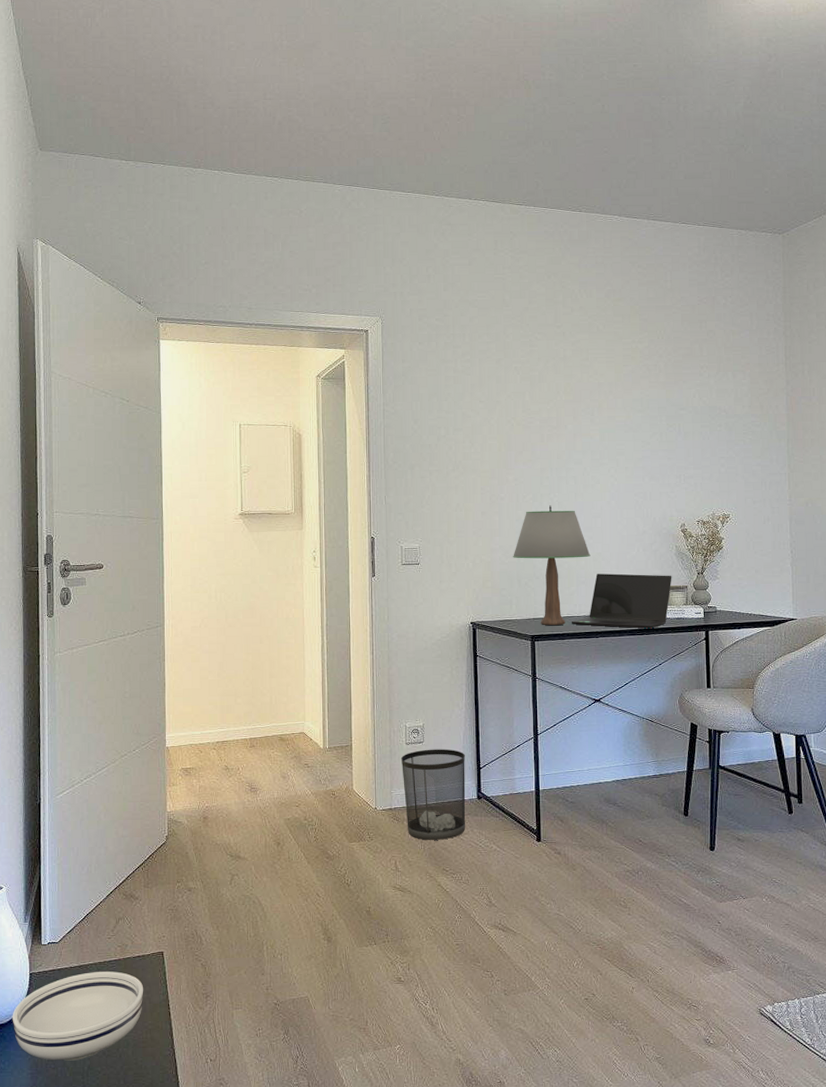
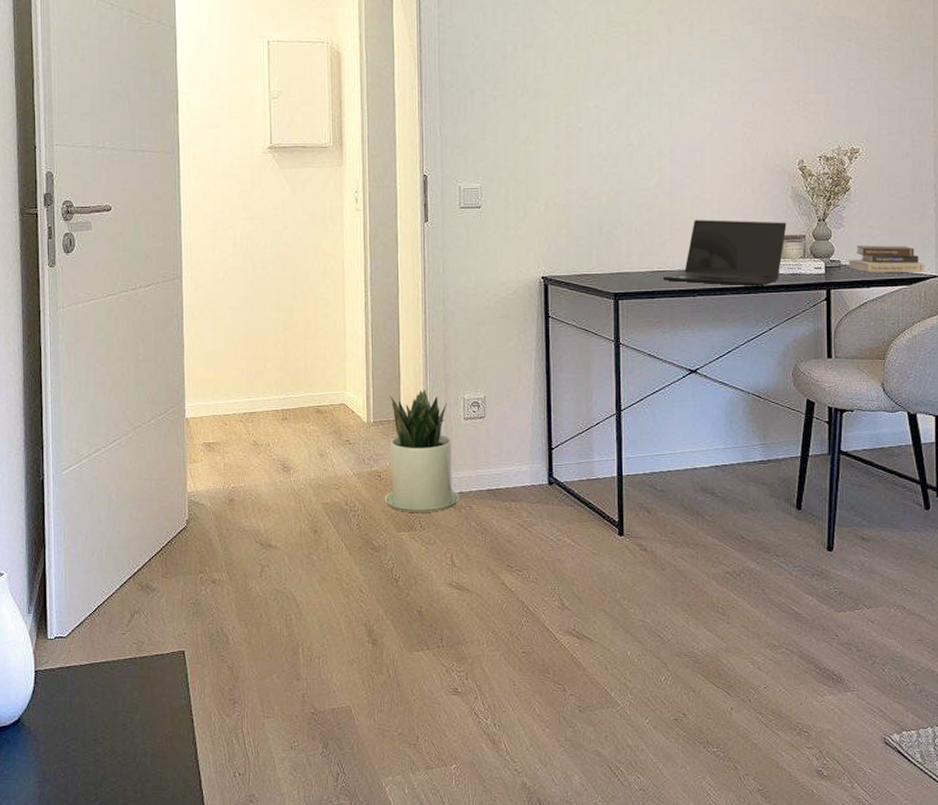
bowl: present [12,971,144,1061] -> none [16,671,163,769]
planter: none [338,719,402,825] -> present [384,389,460,512]
waste bin: present [400,749,466,840] -> none [458,425,535,531]
table lamp: present [513,505,591,626] -> none [593,137,687,282]
books: none [722,594,785,616] -> present [847,245,925,272]

